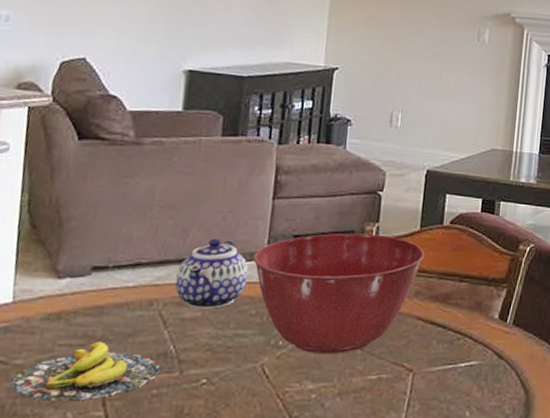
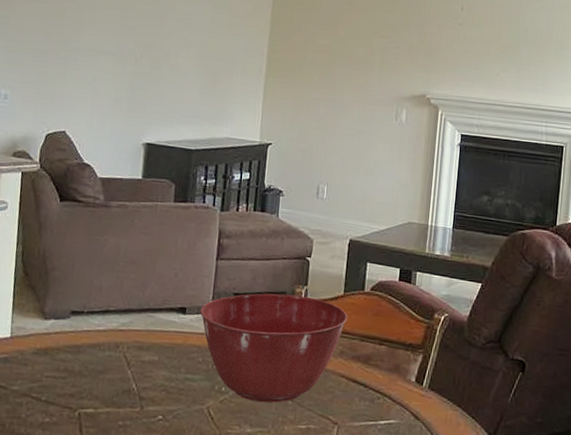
banana: present [11,341,160,401] -> none [10,376,125,425]
teapot: present [175,238,248,309] -> none [137,292,196,354]

